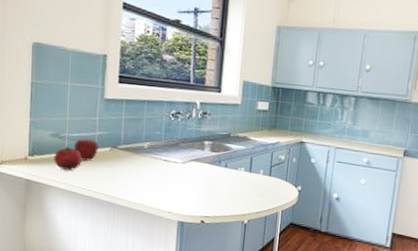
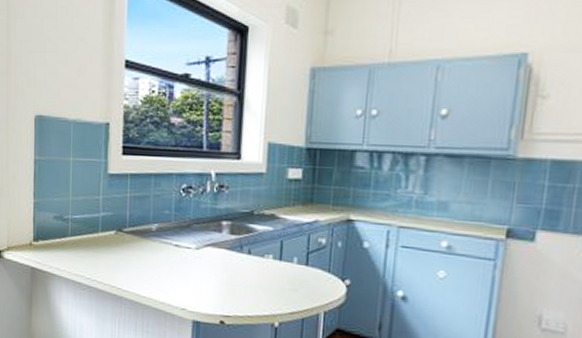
fruit: present [54,147,82,170] -> none [58,230,86,257]
apple: present [74,138,99,161] -> none [78,221,103,247]

